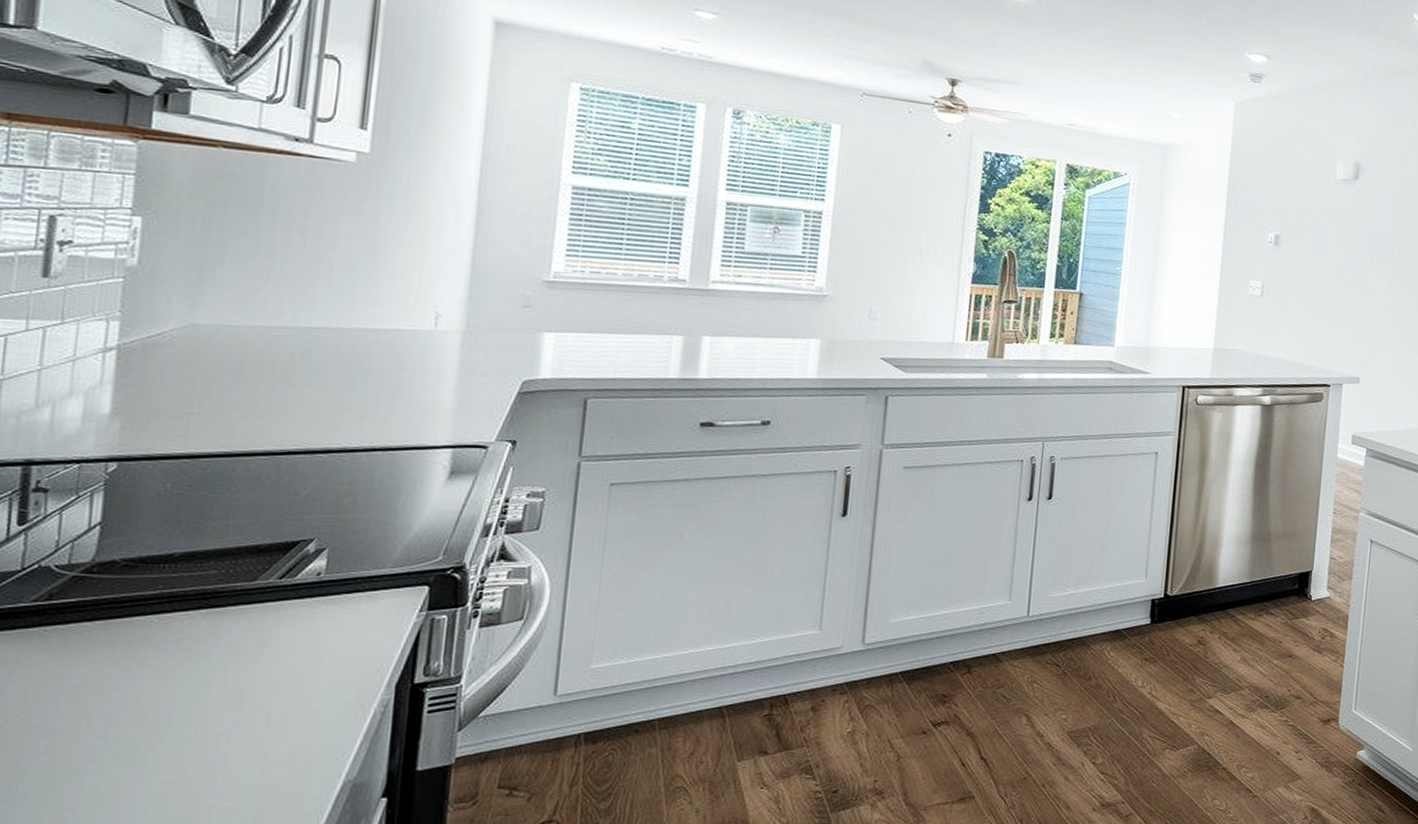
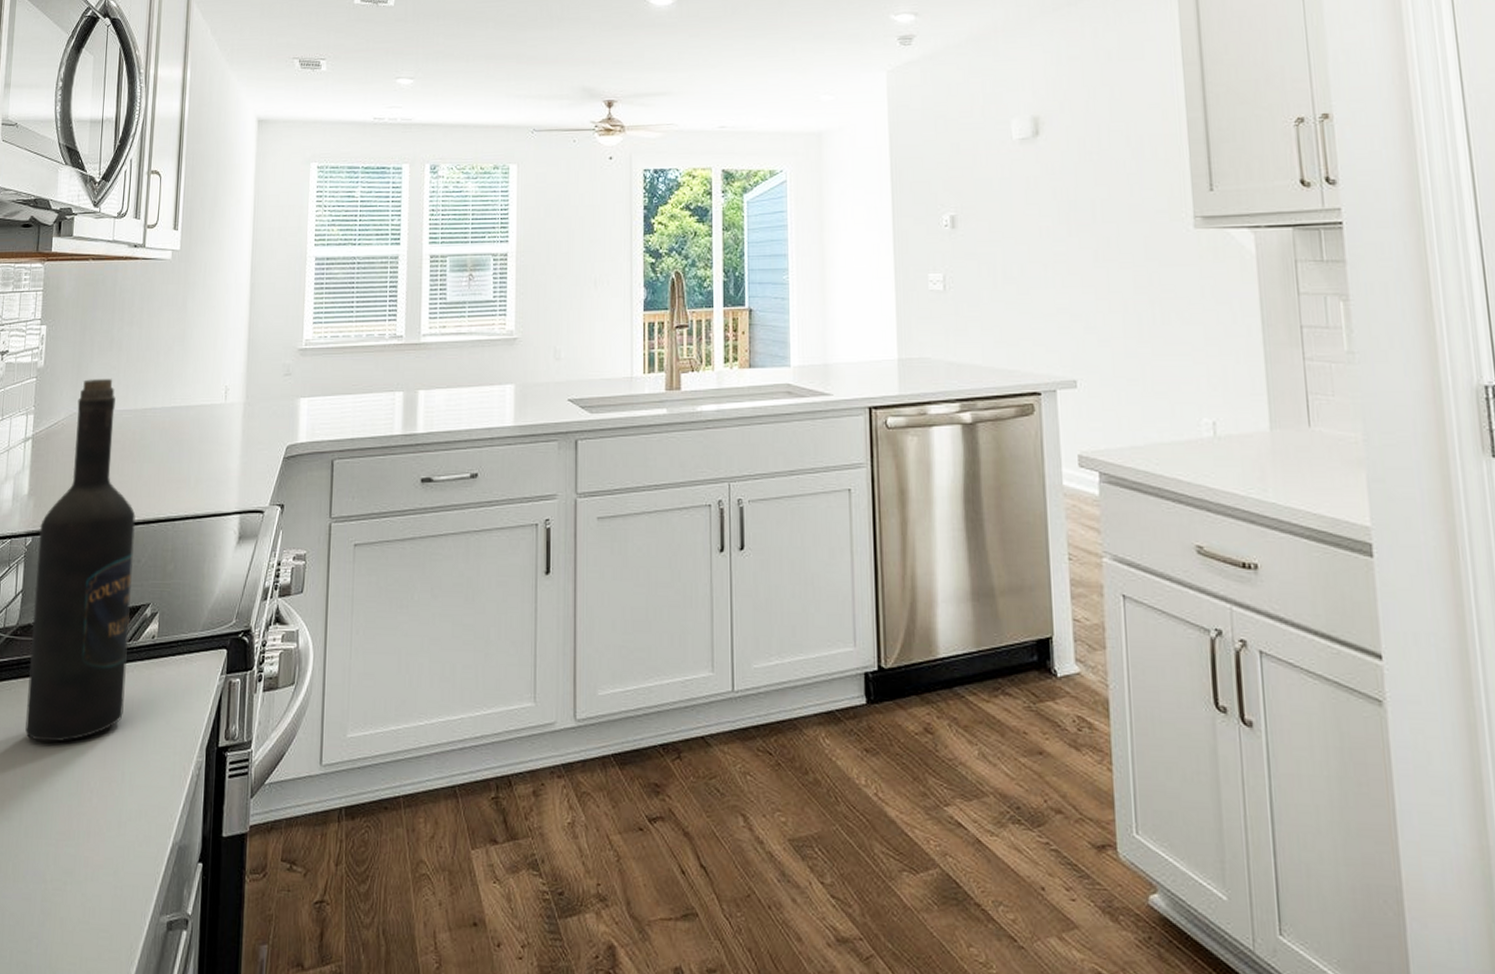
wine bottle: none [107,287,293,688] -> present [25,379,136,743]

